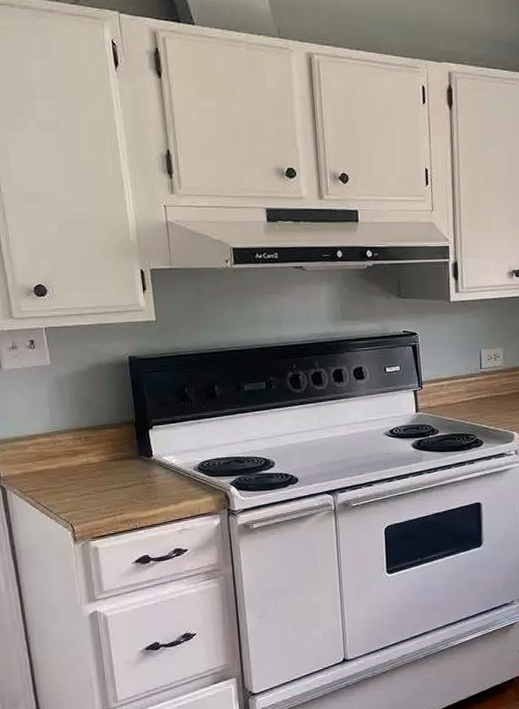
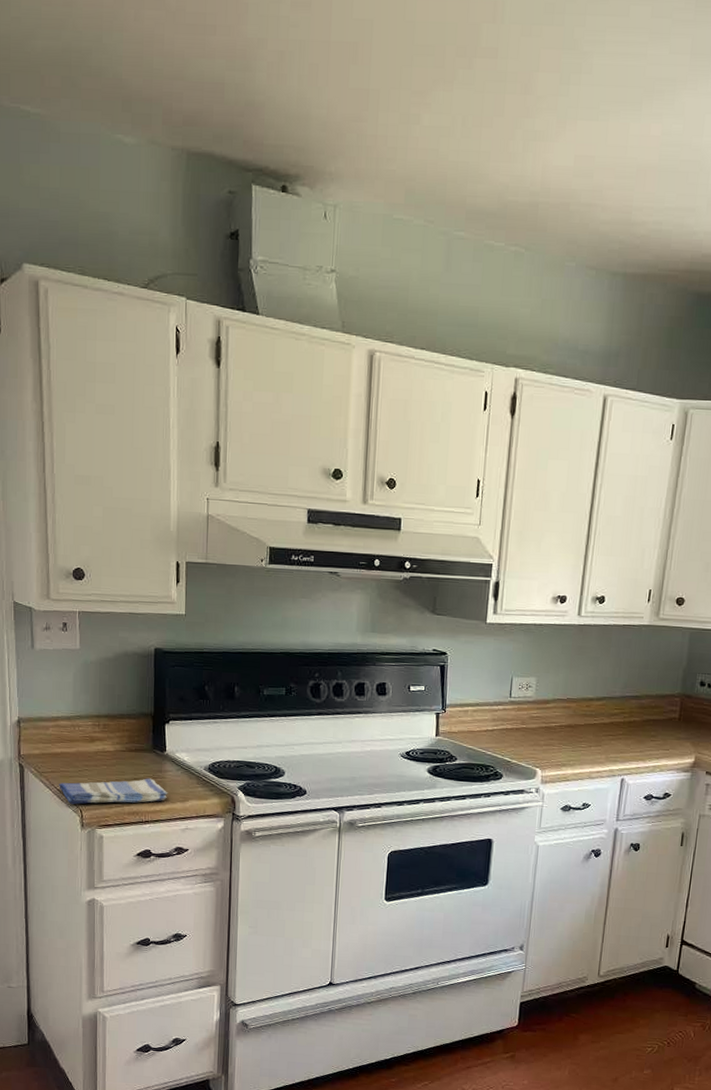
dish towel: none [45,484,160,520] -> present [59,778,168,804]

